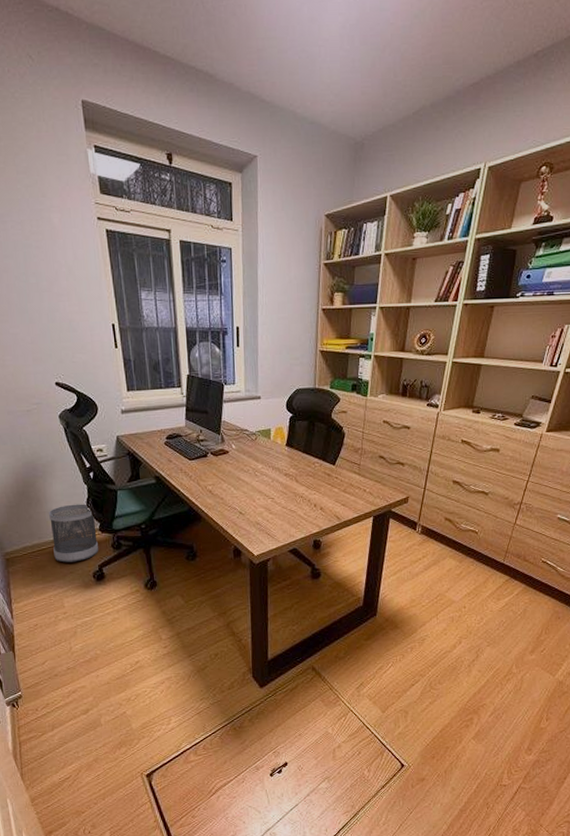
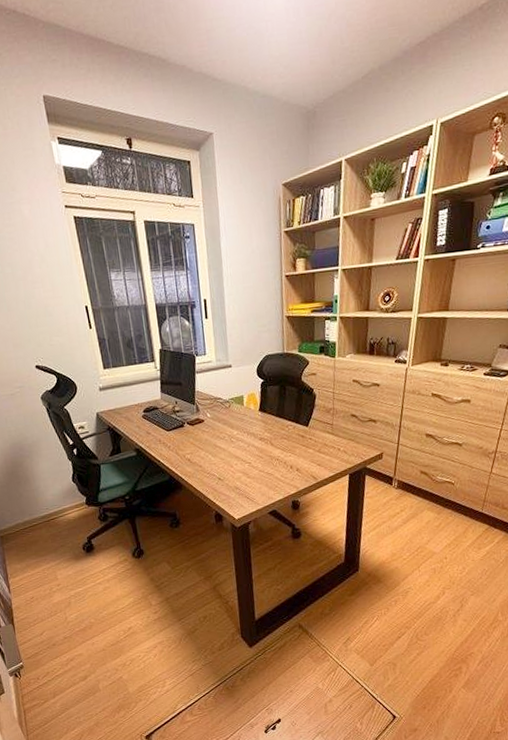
wastebasket: present [48,504,99,563] -> none [37,479,87,537]

